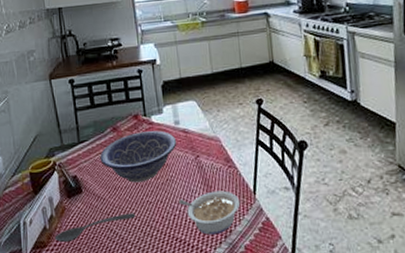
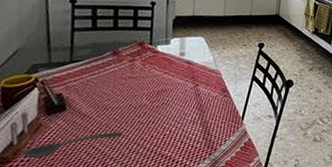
decorative bowl: present [100,130,177,183] -> none [93,58,180,104]
legume: present [178,190,241,235] -> none [170,115,229,152]

